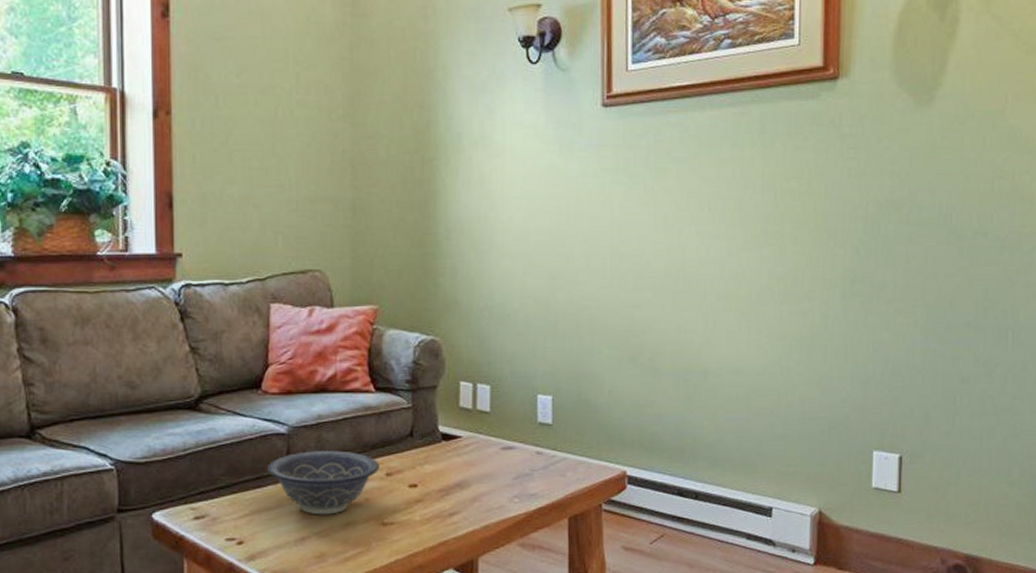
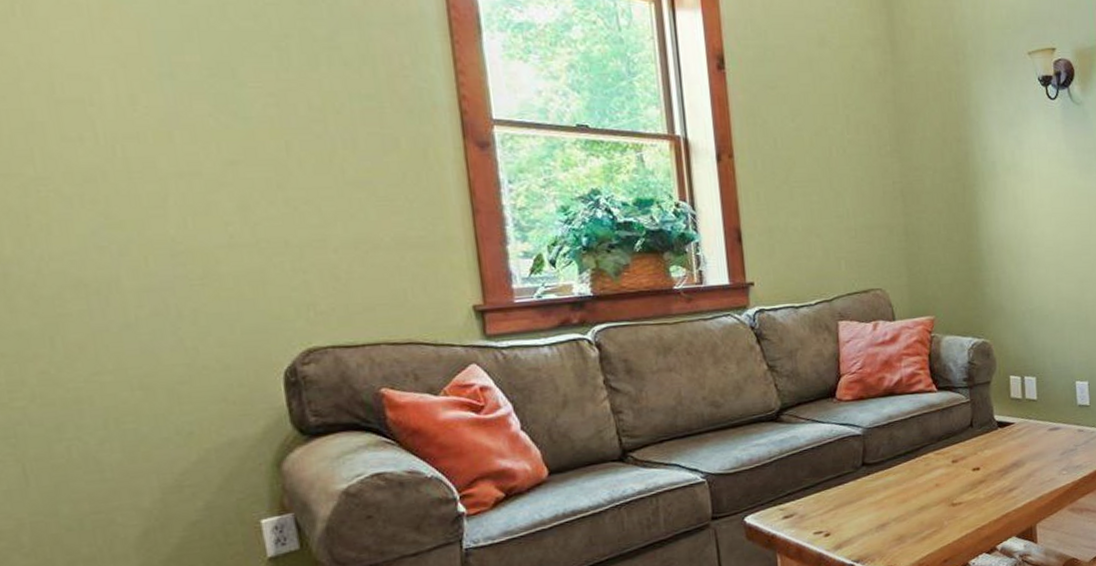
decorative bowl: present [268,451,380,515] -> none [847,445,946,503]

